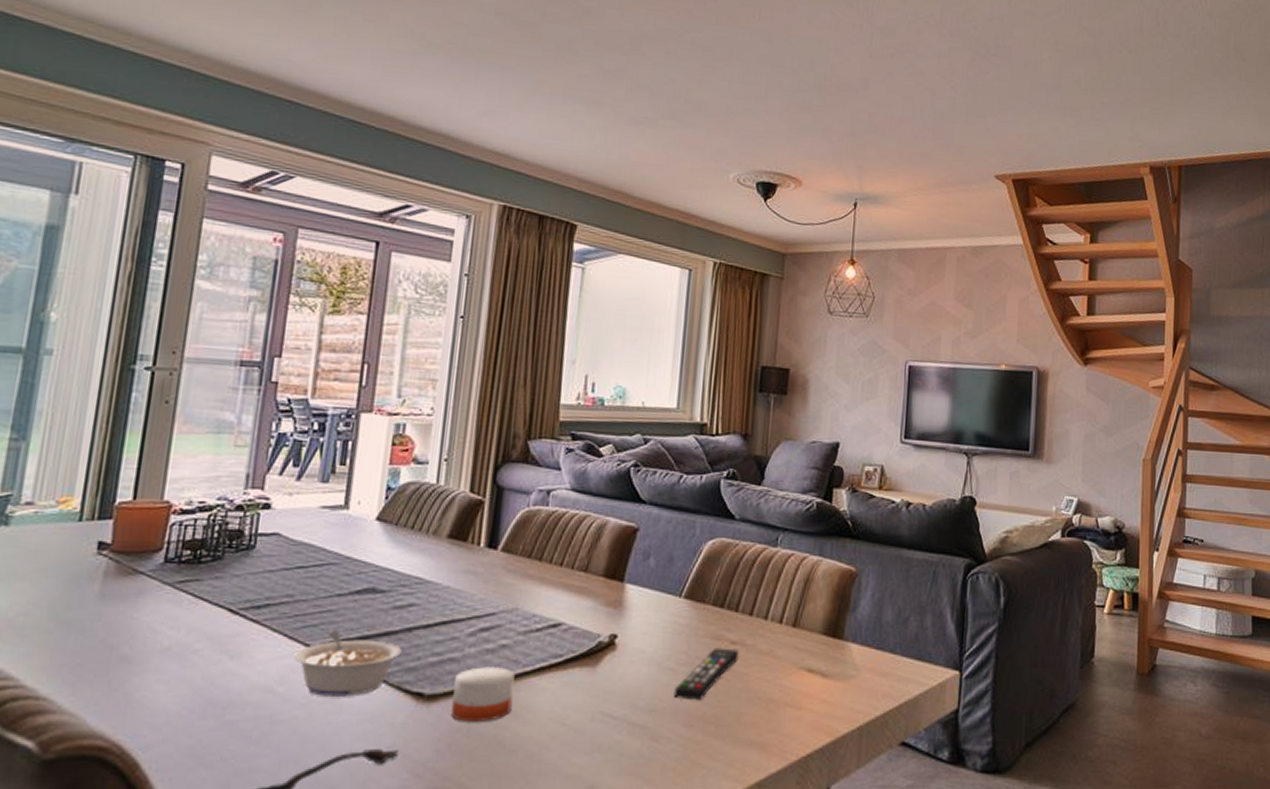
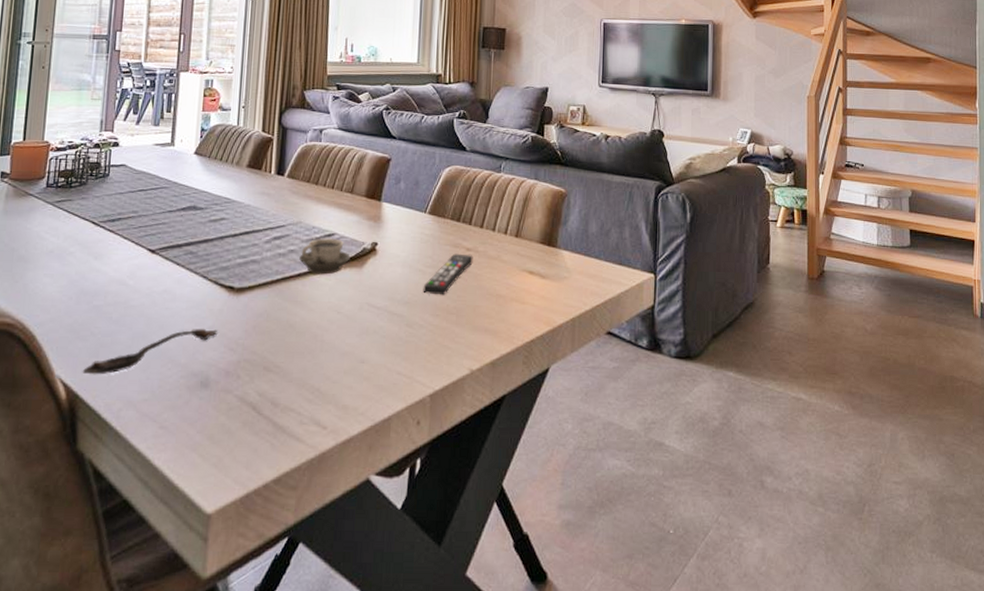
legume: present [294,629,402,697] -> none [139,237,217,289]
candle: present [451,665,515,721] -> none [255,266,301,309]
cup: none [513,629,582,676] -> present [299,238,351,275]

